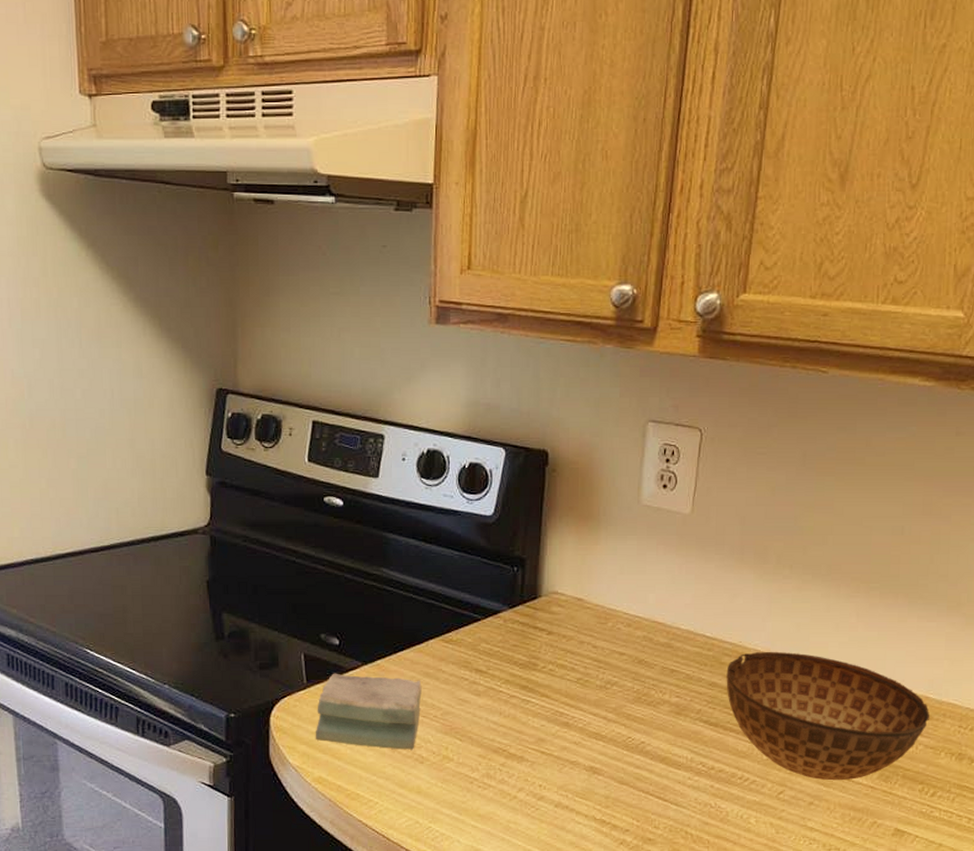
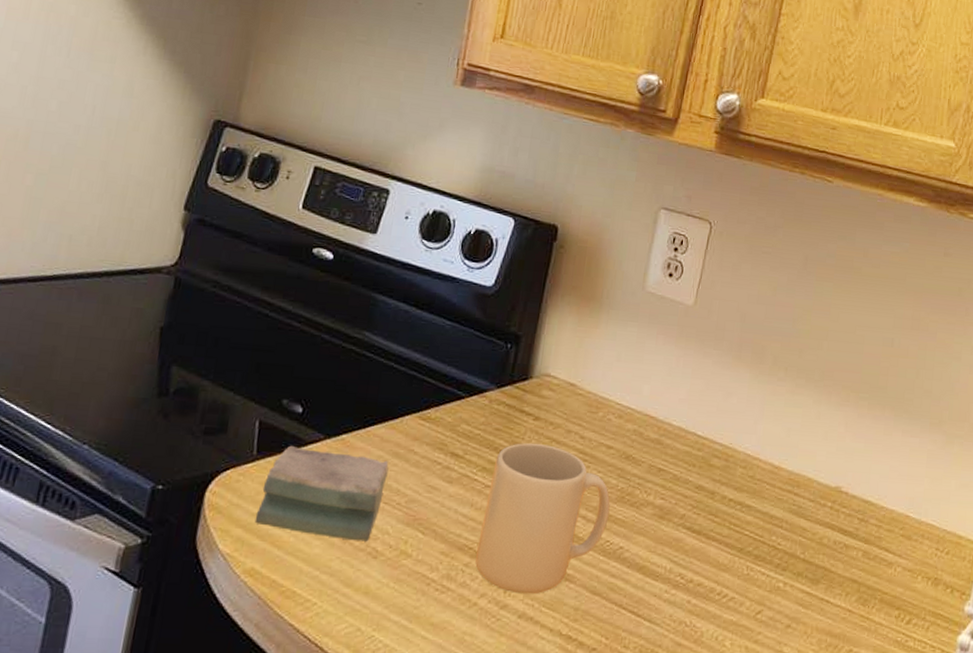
mug: none [509,655,628,787] -> present [475,442,610,594]
bowl: present [726,651,930,781] -> none [713,455,910,602]

